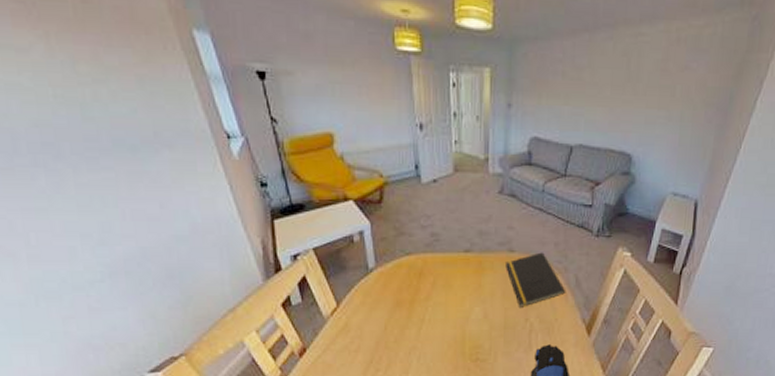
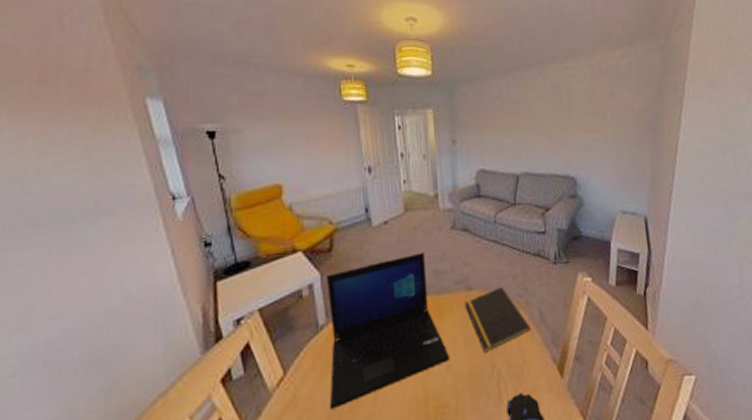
laptop: none [375,213,488,338] -> present [326,252,451,409]

